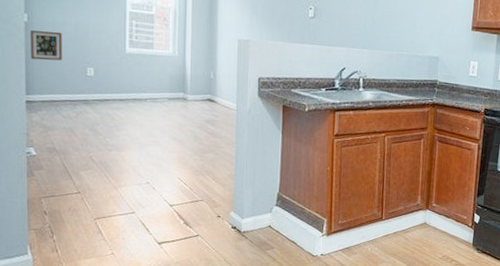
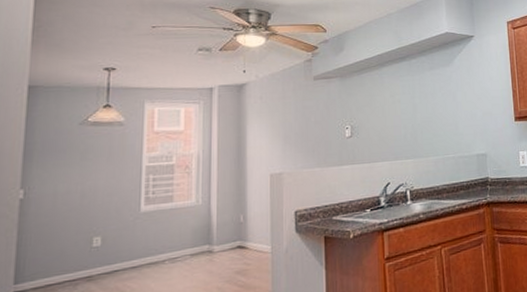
picture frame: present [29,30,63,61] -> none [23,203,65,241]

